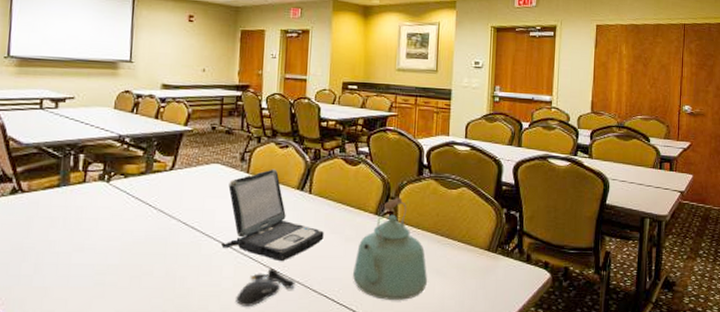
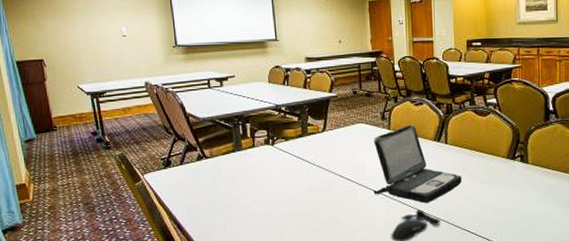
kettle: present [353,197,427,300] -> none [491,142,559,232]

